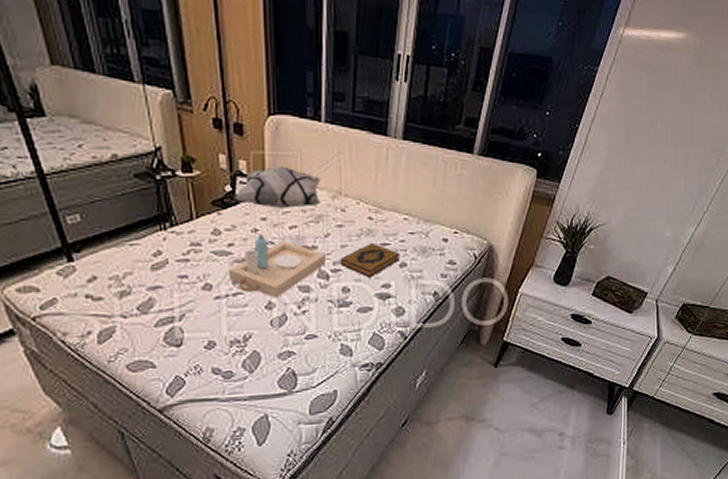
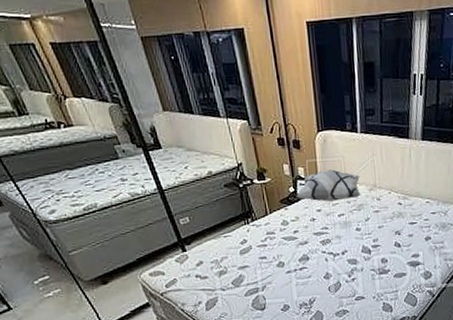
serving tray: present [228,234,327,298] -> none [295,222,368,270]
hardback book: present [340,244,401,278] -> none [378,223,426,251]

